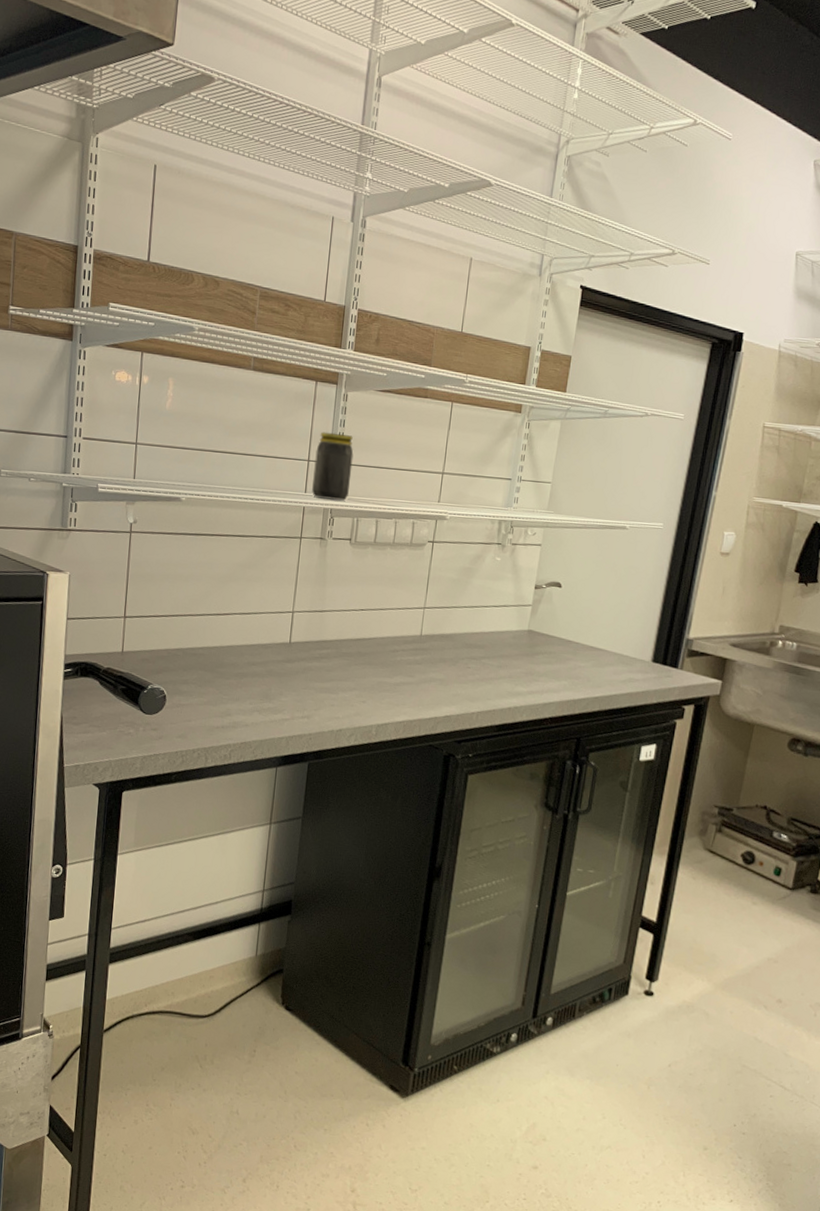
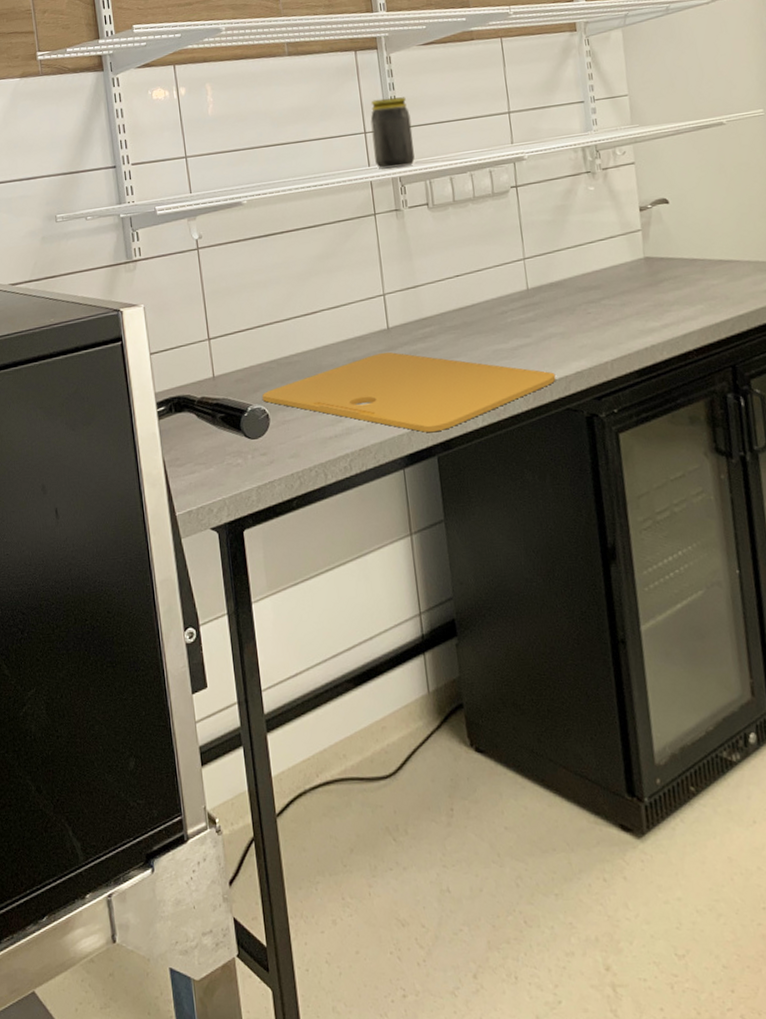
cutting board: none [164,663,427,742] -> present [262,352,556,433]

